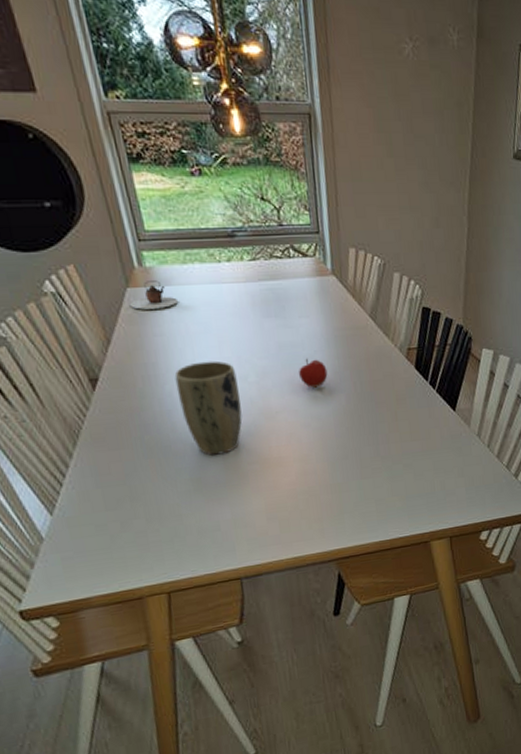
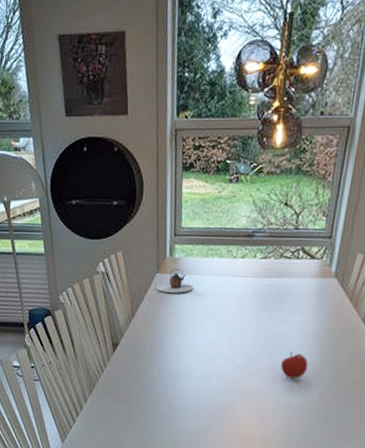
plant pot: present [174,360,243,455] -> none [174,341,226,423]

